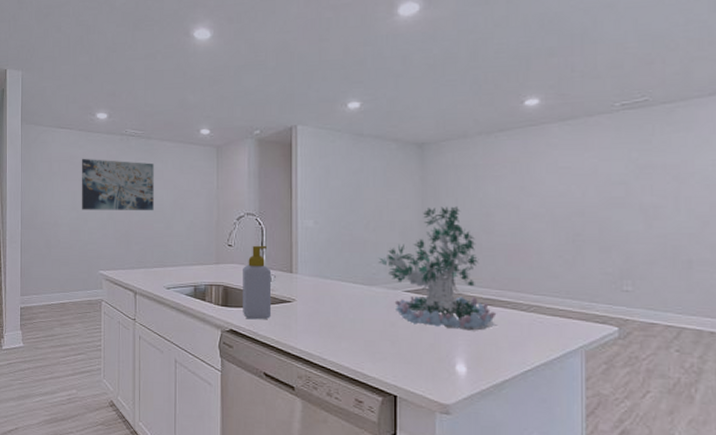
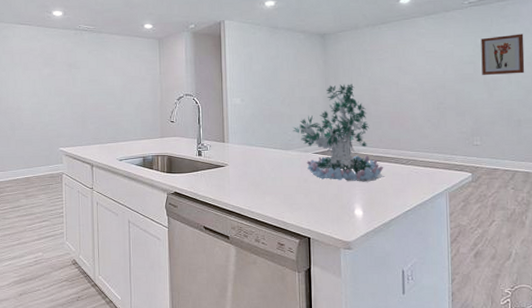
wall art: present [81,158,154,211] -> none [40,50,106,96]
soap bottle: present [243,245,272,320] -> none [184,120,209,183]
wall art: none [637,146,700,200] -> present [481,33,525,75]

